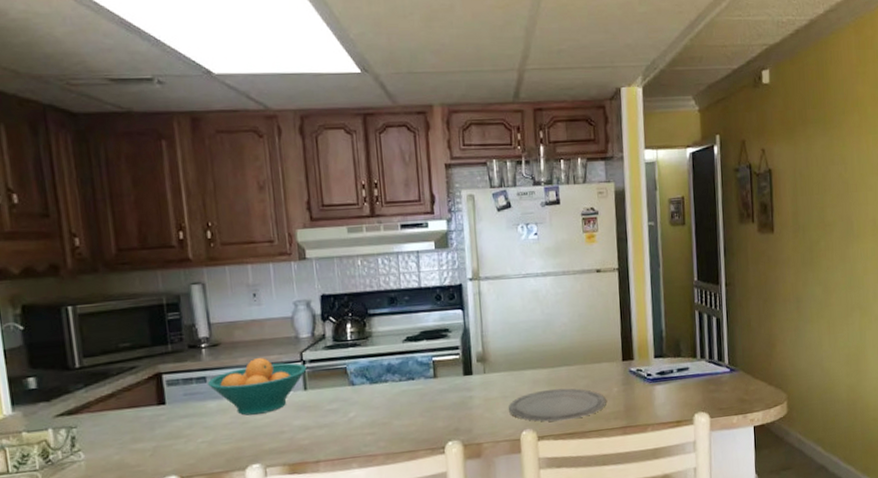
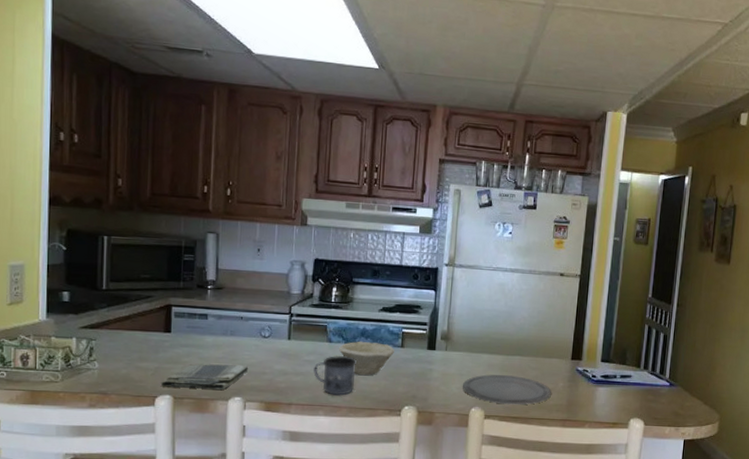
dish towel: none [162,427,264,468] -> present [160,363,249,391]
fruit bowl: present [207,357,307,416] -> none [207,304,293,354]
mug: none [338,397,389,444] -> present [313,356,356,396]
bowl: none [363,377,428,417] -> present [338,341,395,376]

